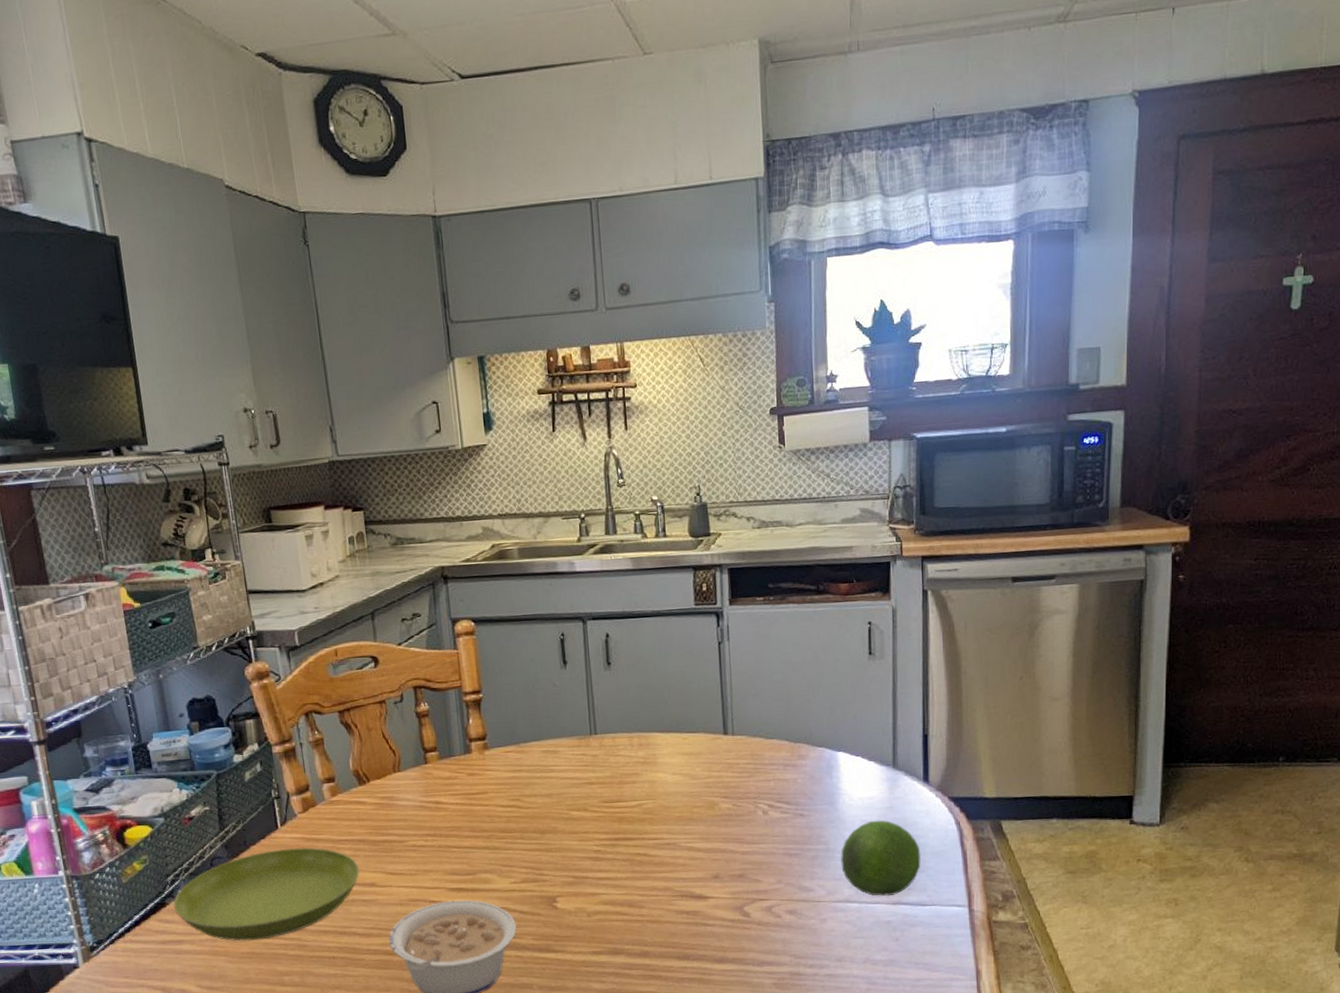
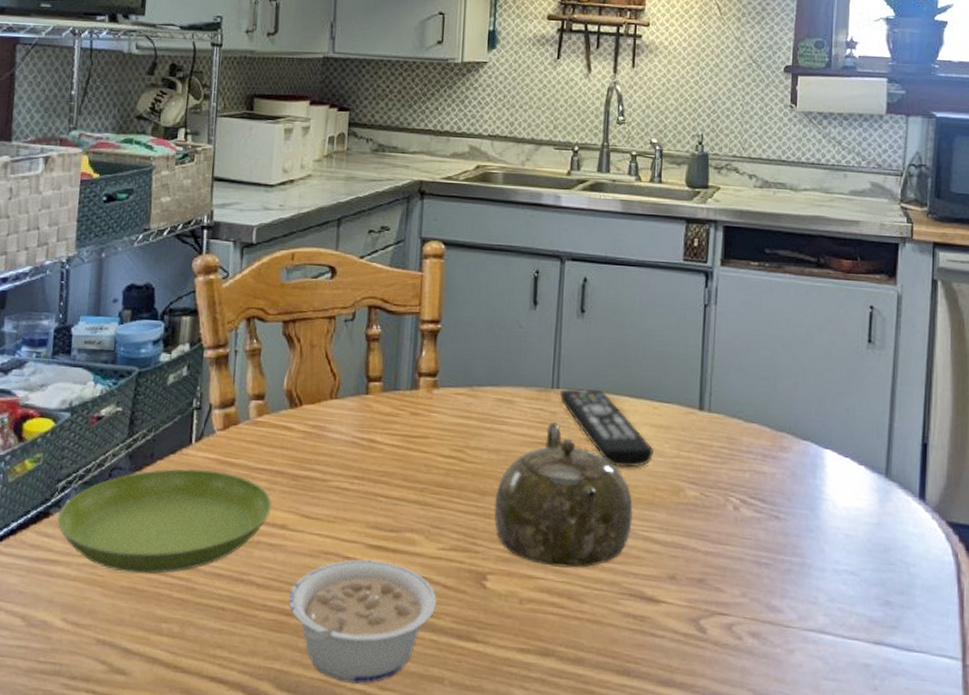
teapot: none [553,764,676,883] -> present [494,422,633,568]
remote control: none [598,730,688,793] -> present [560,388,653,468]
fruit: present [841,820,921,897] -> none [817,536,910,633]

